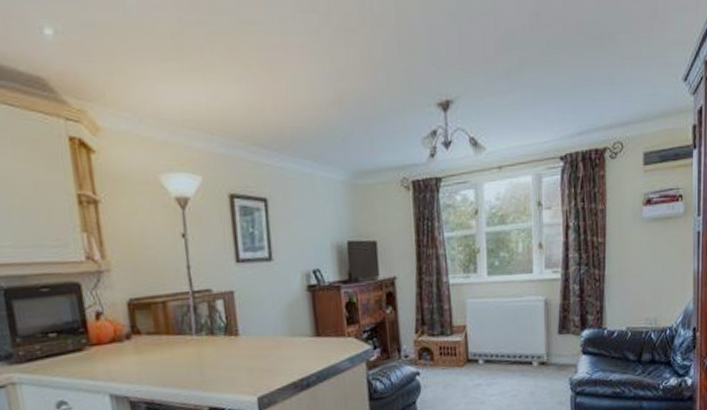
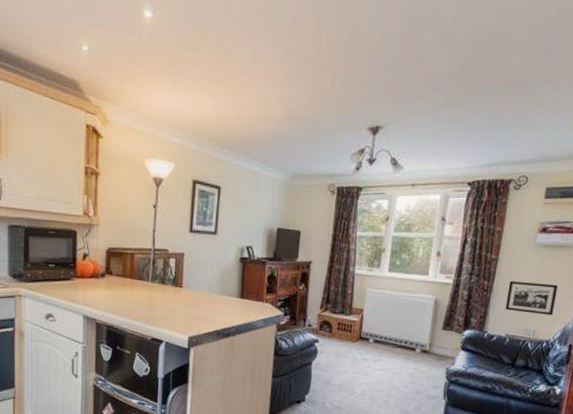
picture frame: none [621,262,672,300] -> present [505,280,558,315]

